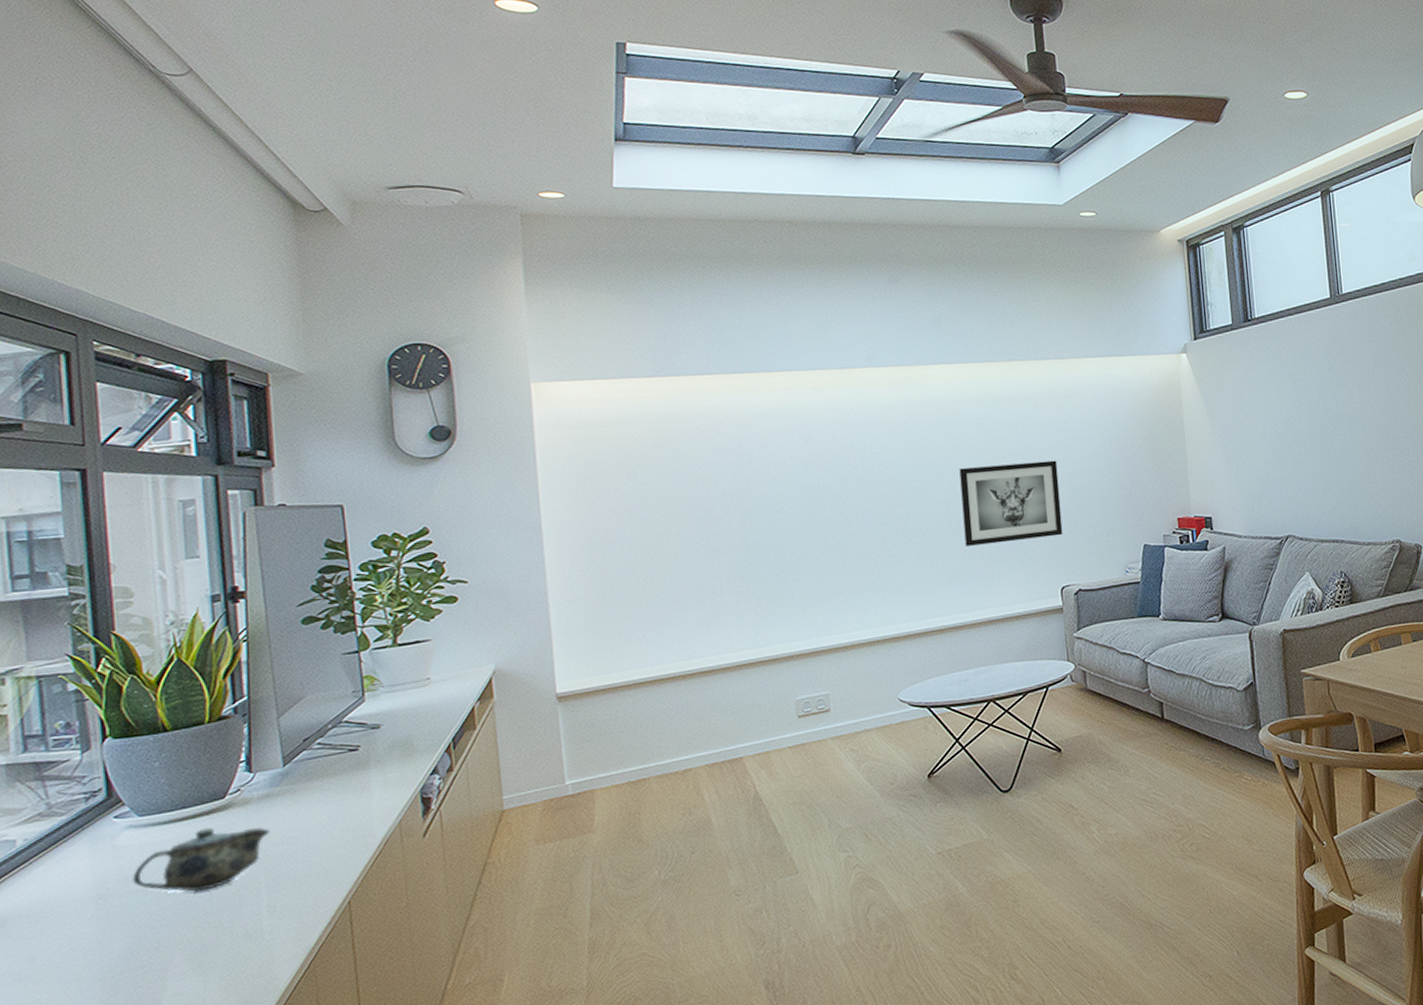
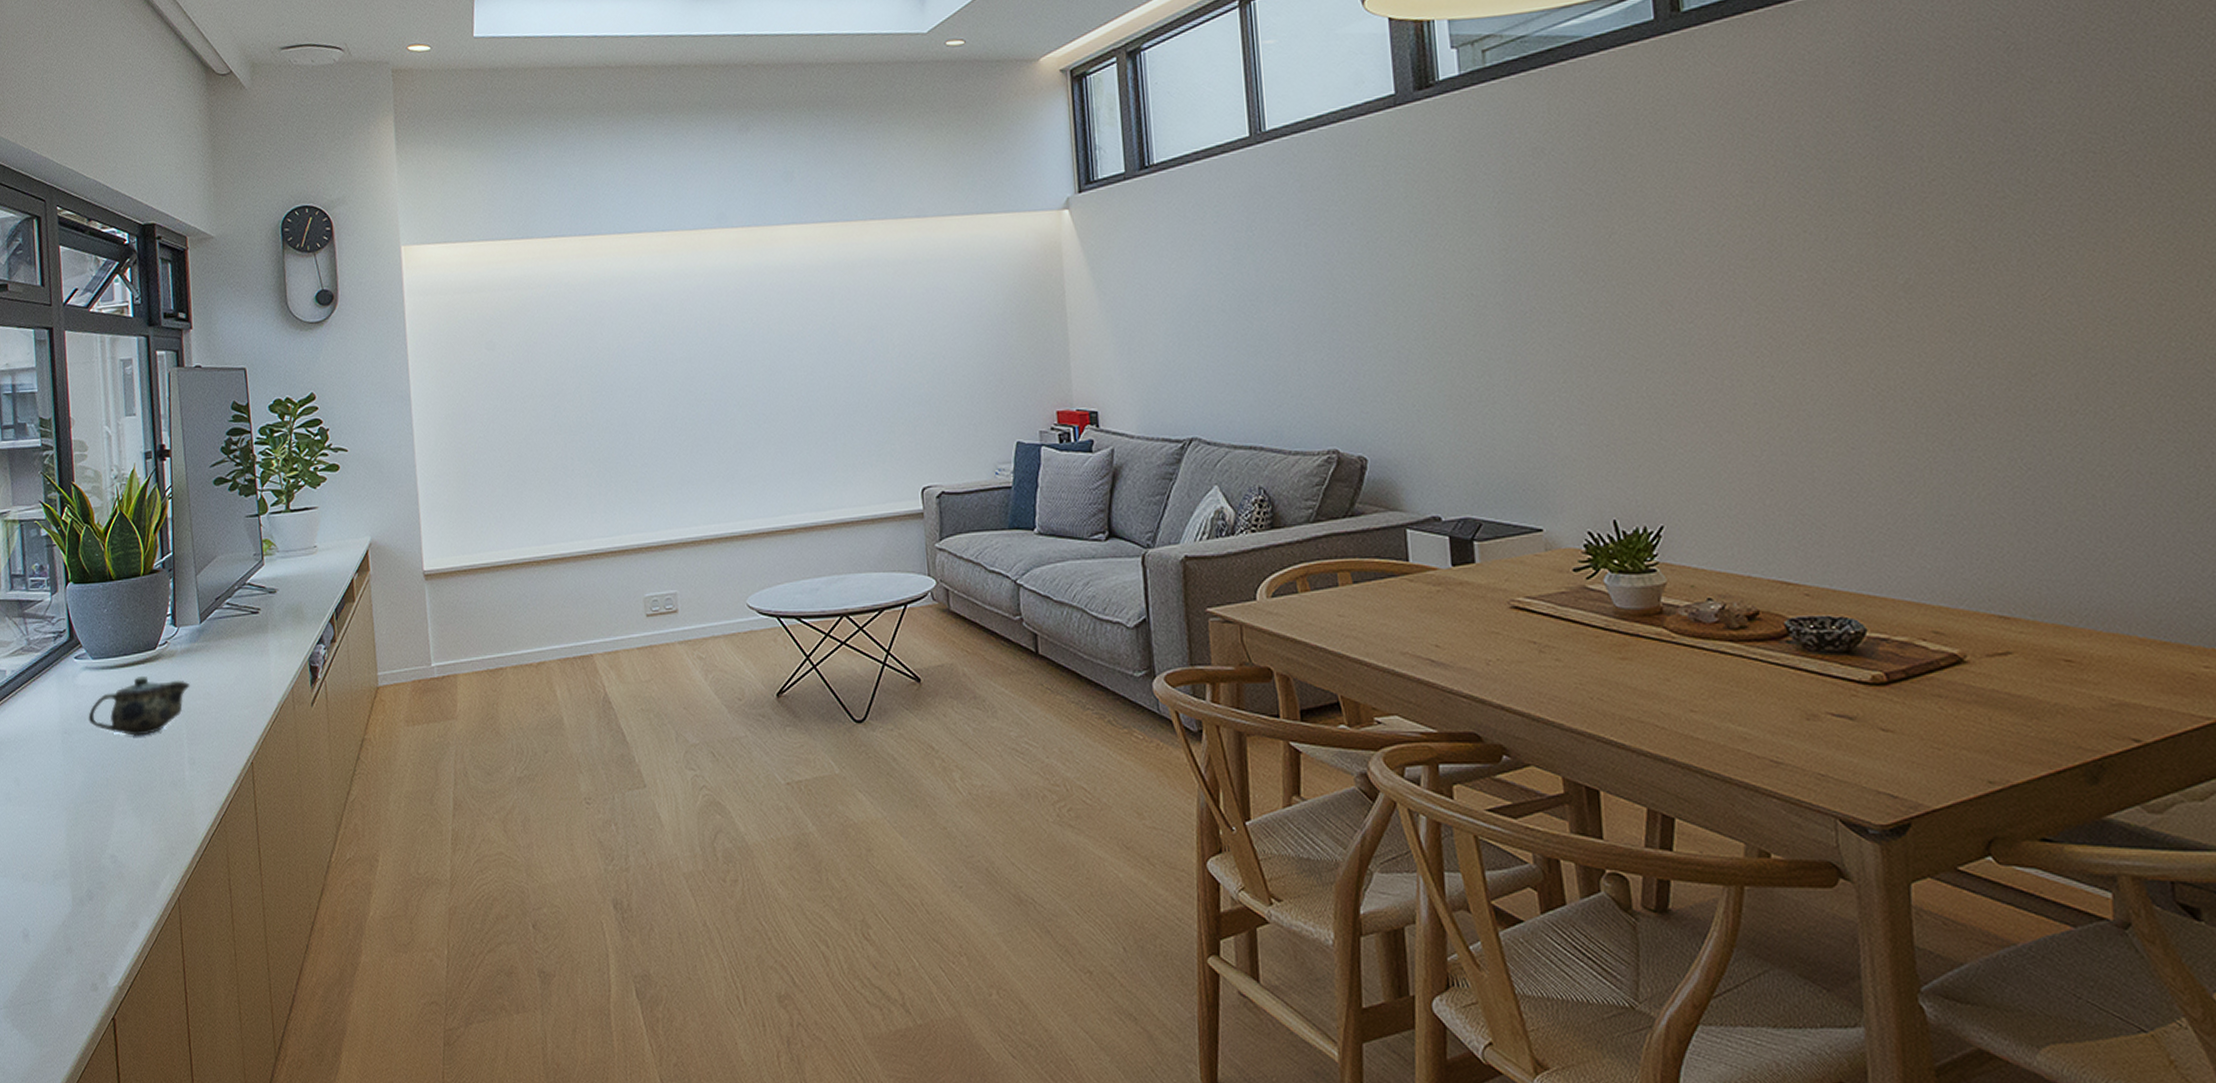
wall art: present [959,460,1063,546] -> none [812,337,924,435]

